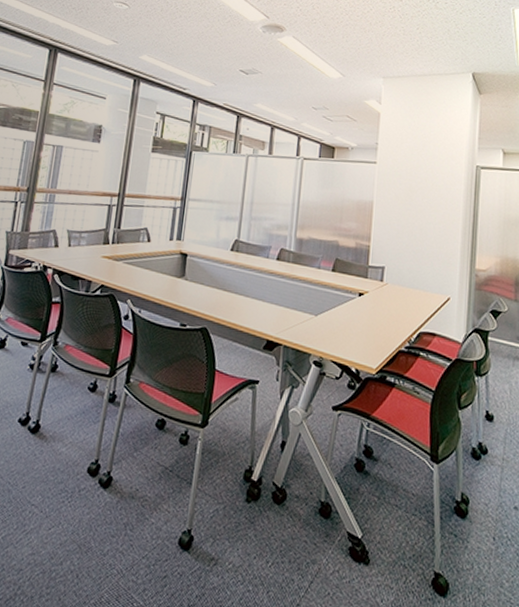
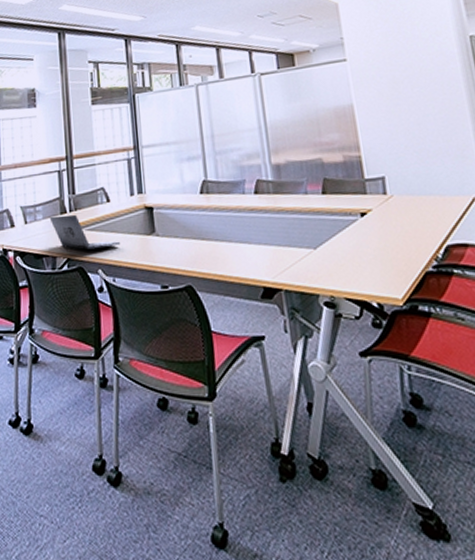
laptop: none [92,244,152,282] -> present [49,214,120,250]

